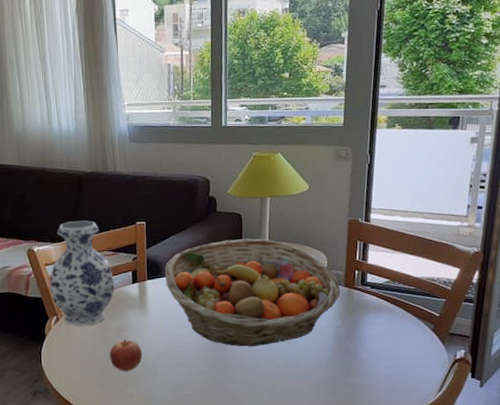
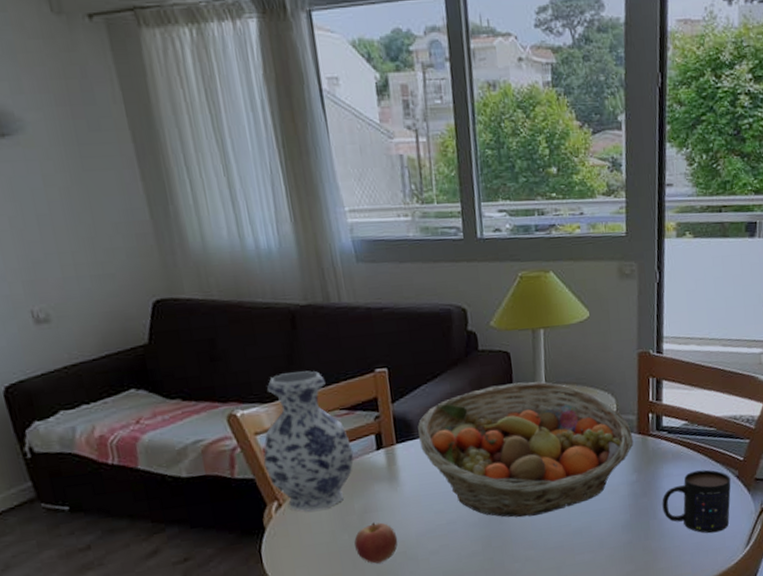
mug: none [363,321,427,377] -> present [662,469,731,534]

